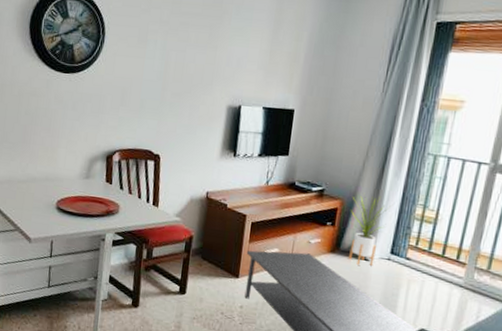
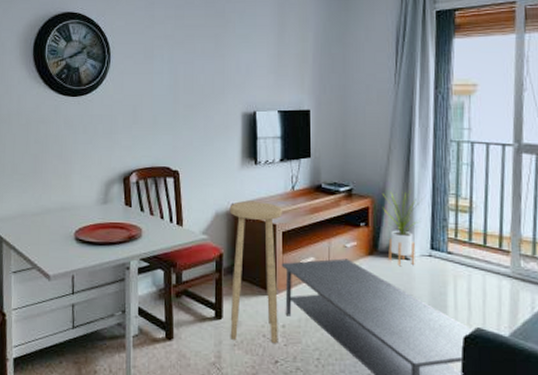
stool: none [191,190,254,322] -> present [229,201,282,344]

